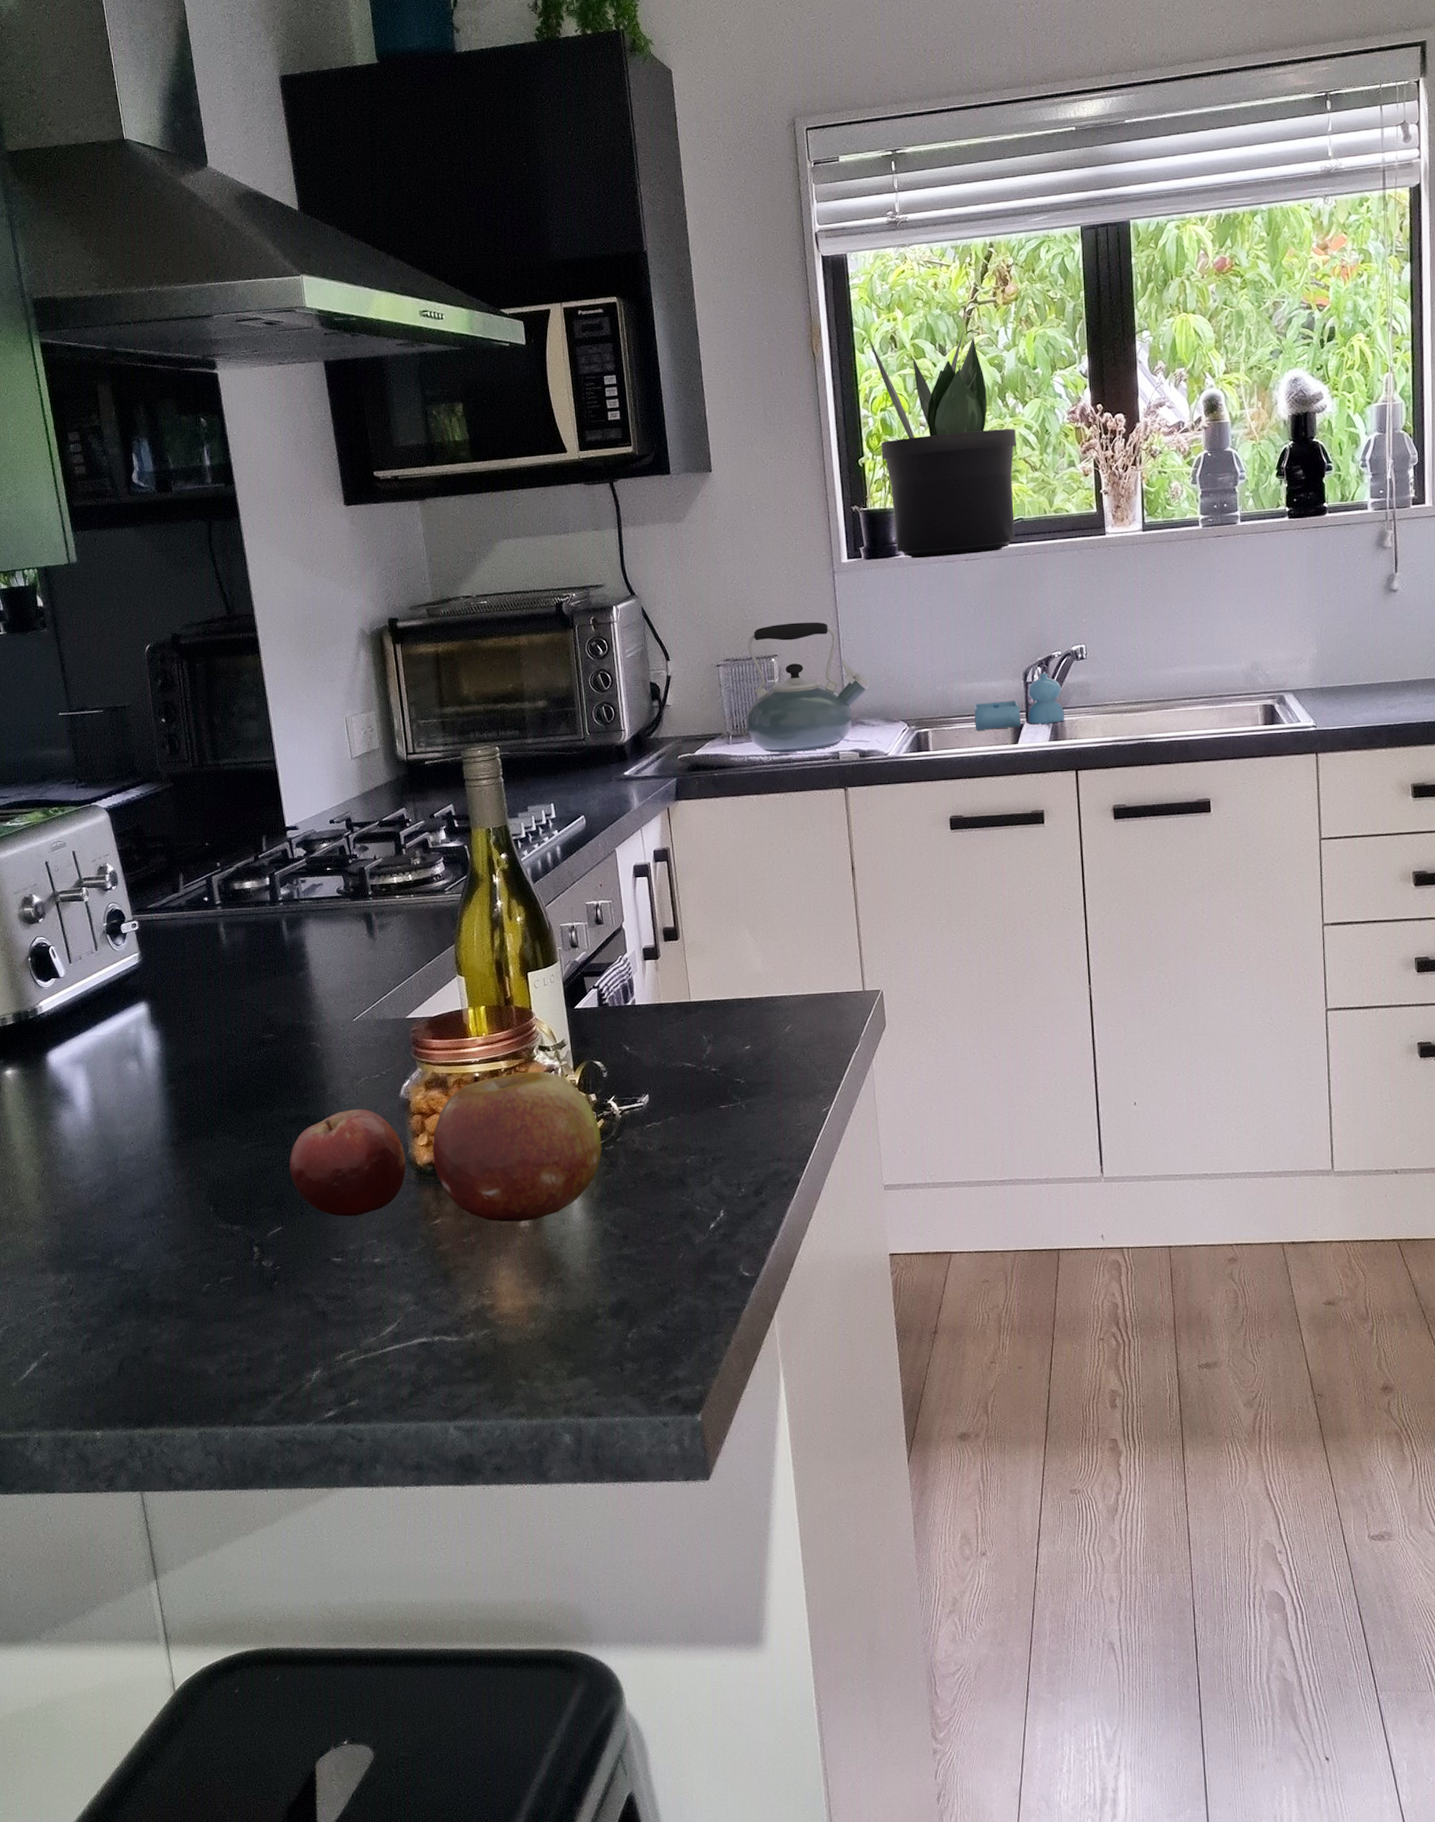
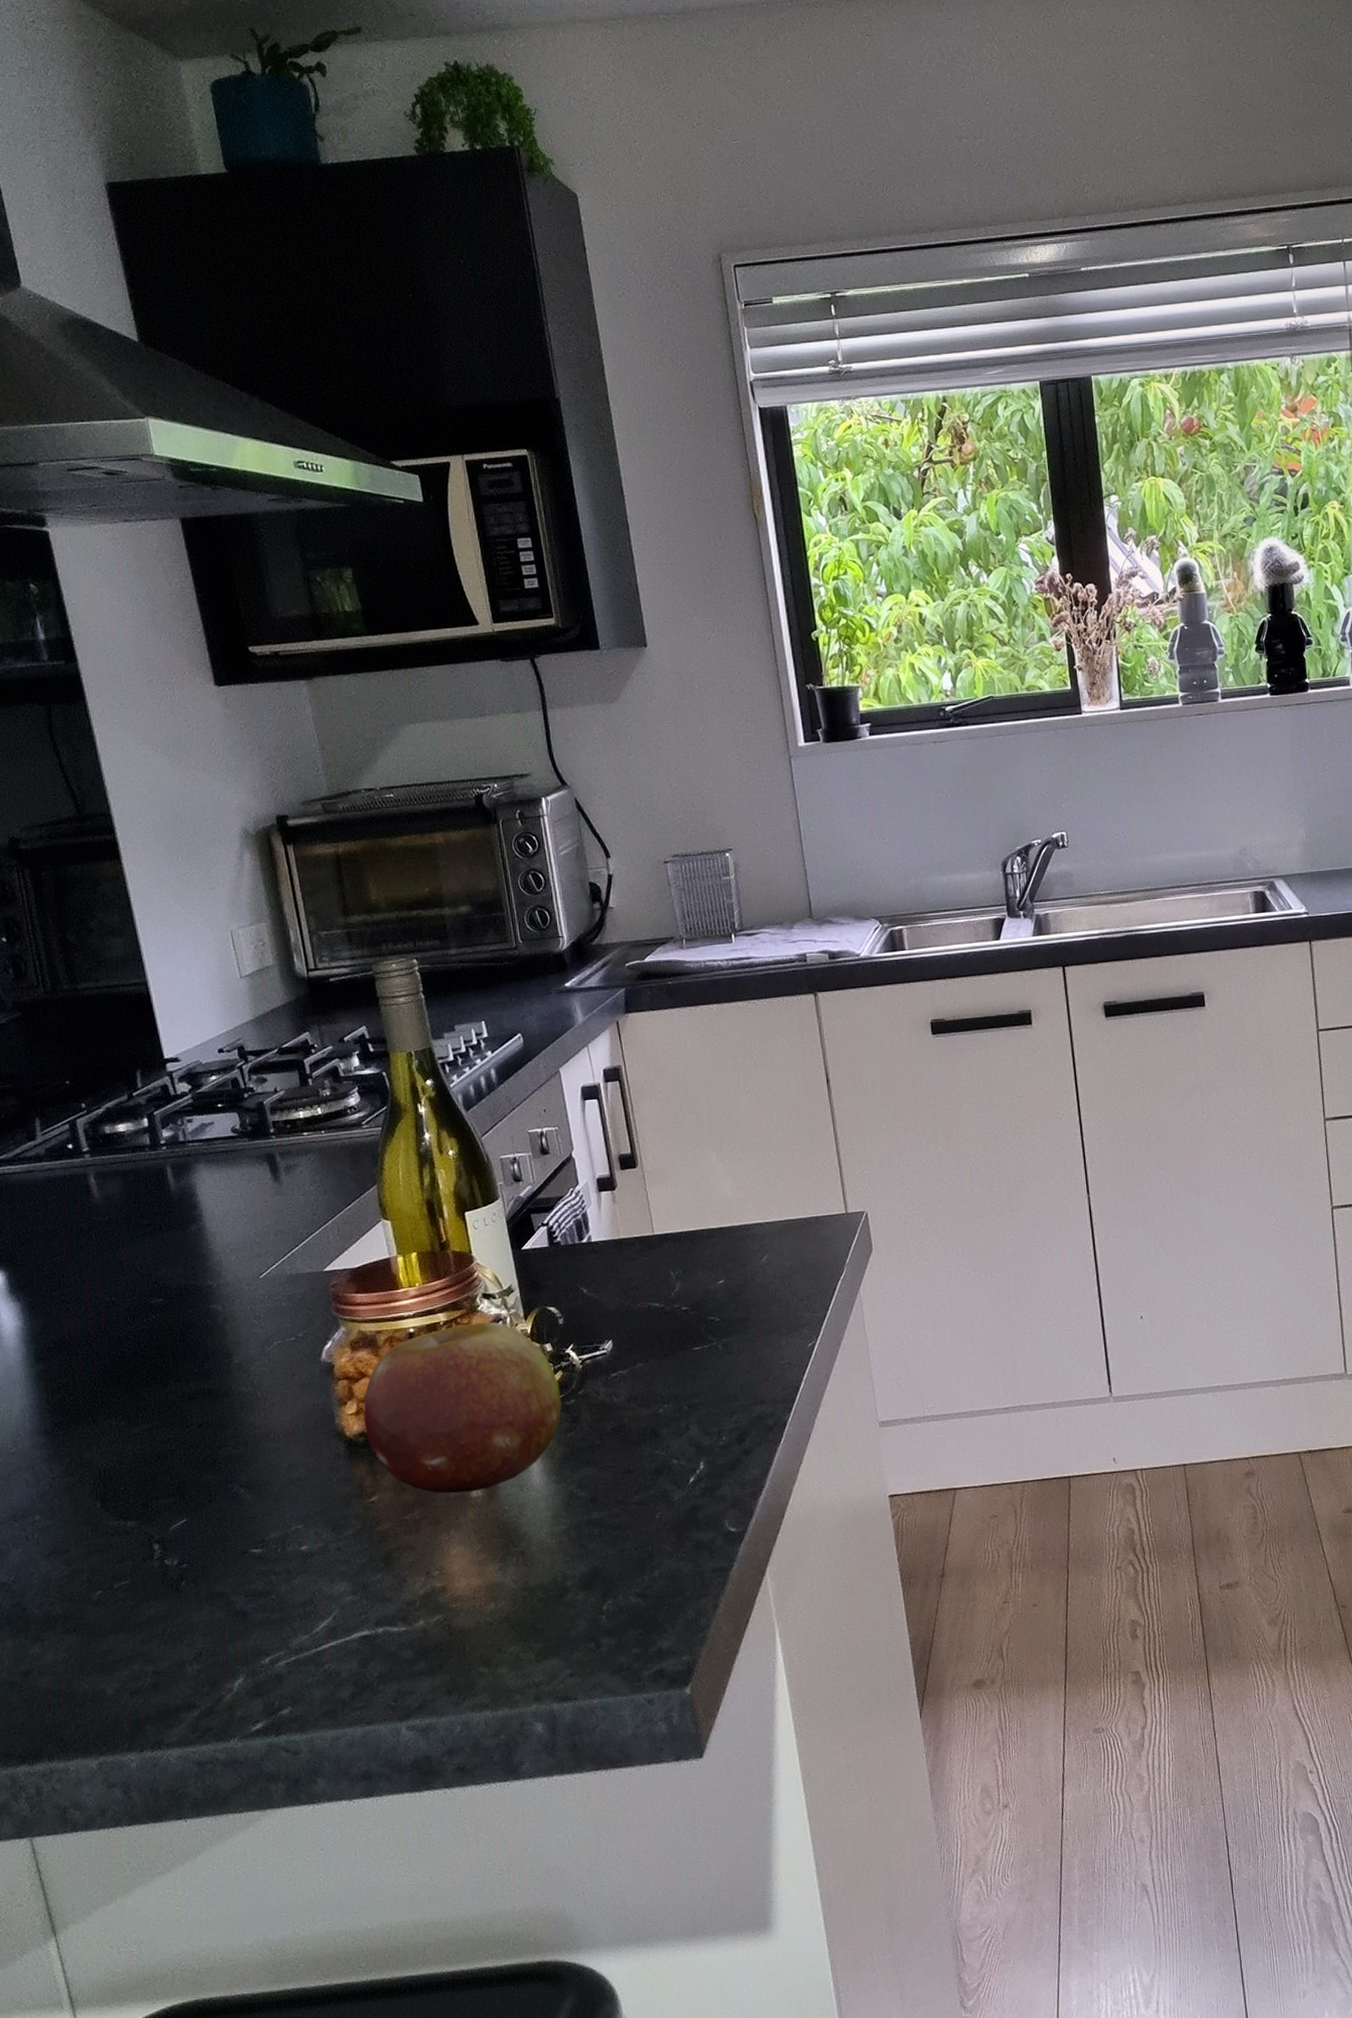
fruit: present [289,1109,406,1217] -> none [191,1377,334,1501]
kettle: present [746,621,871,753] -> none [698,811,837,957]
planter: present [868,330,1016,559] -> none [815,492,986,742]
soap dispenser: present [973,672,1065,730] -> none [949,862,1049,927]

